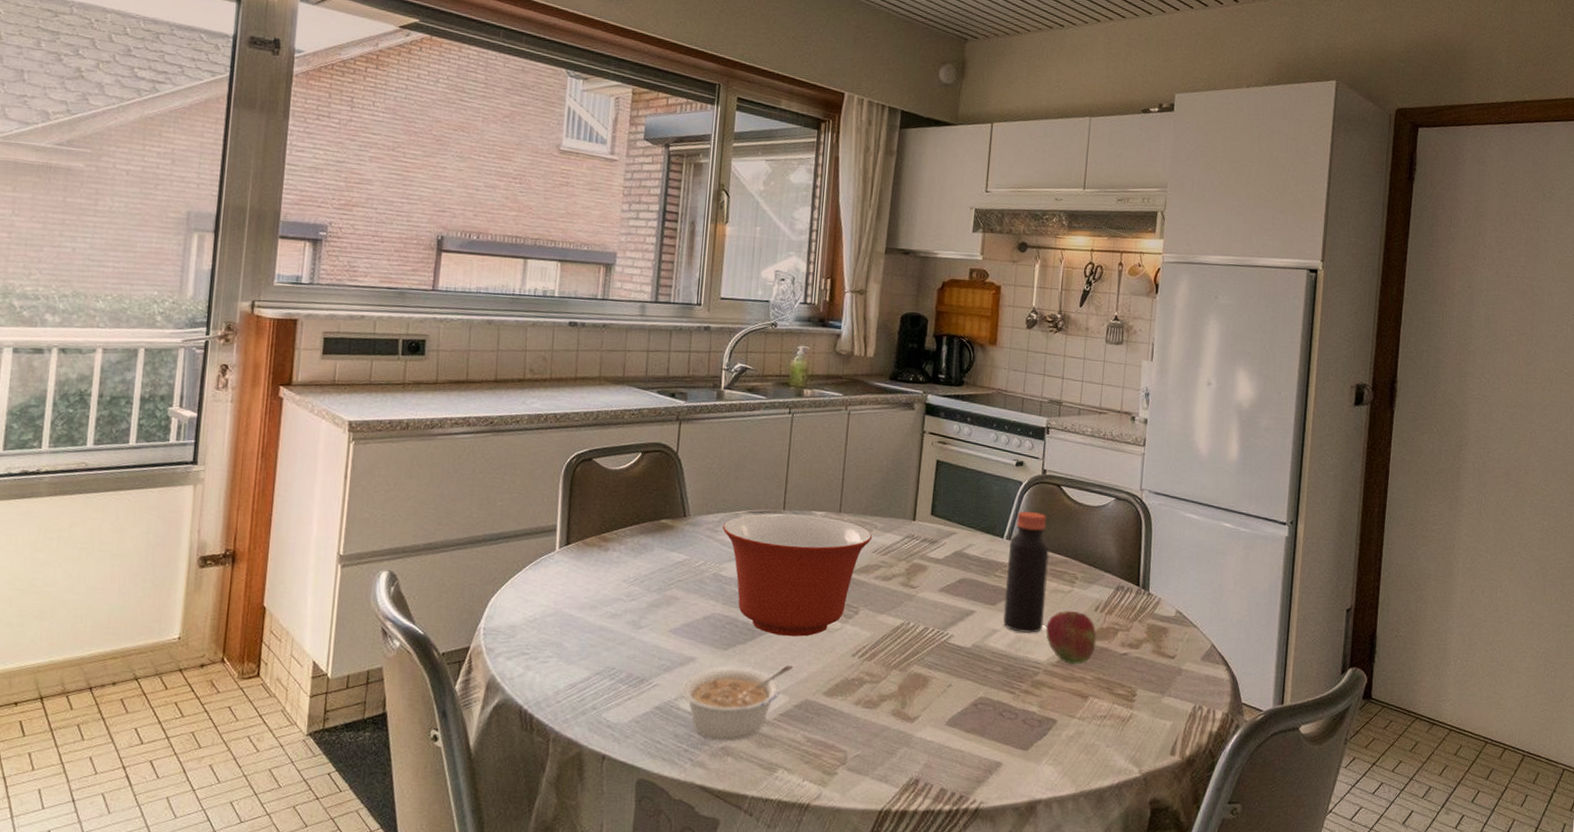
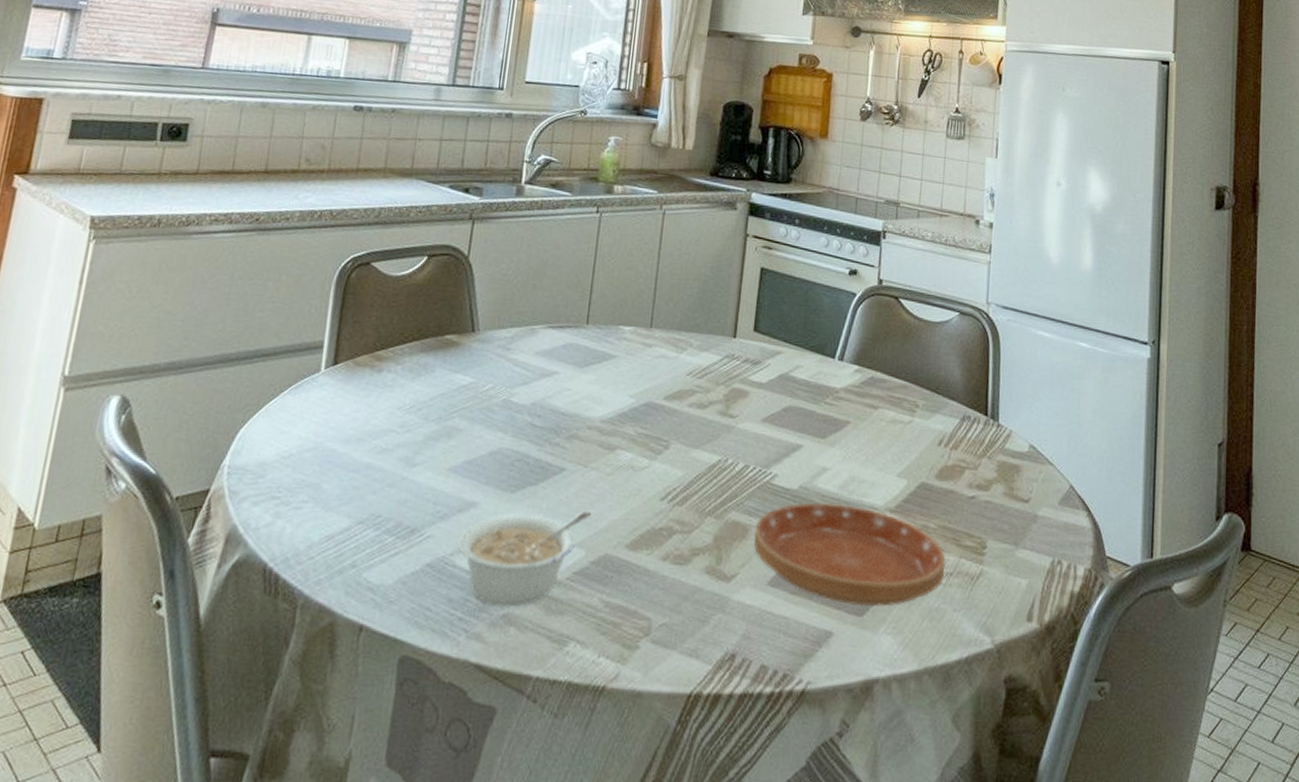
mixing bowl: present [722,513,873,637] -> none [516,328,687,477]
saucer: none [933,658,1100,743] -> present [753,502,946,606]
bottle: present [1003,511,1050,633] -> none [834,328,887,472]
fruit: present [1045,611,1097,665] -> none [882,445,941,511]

